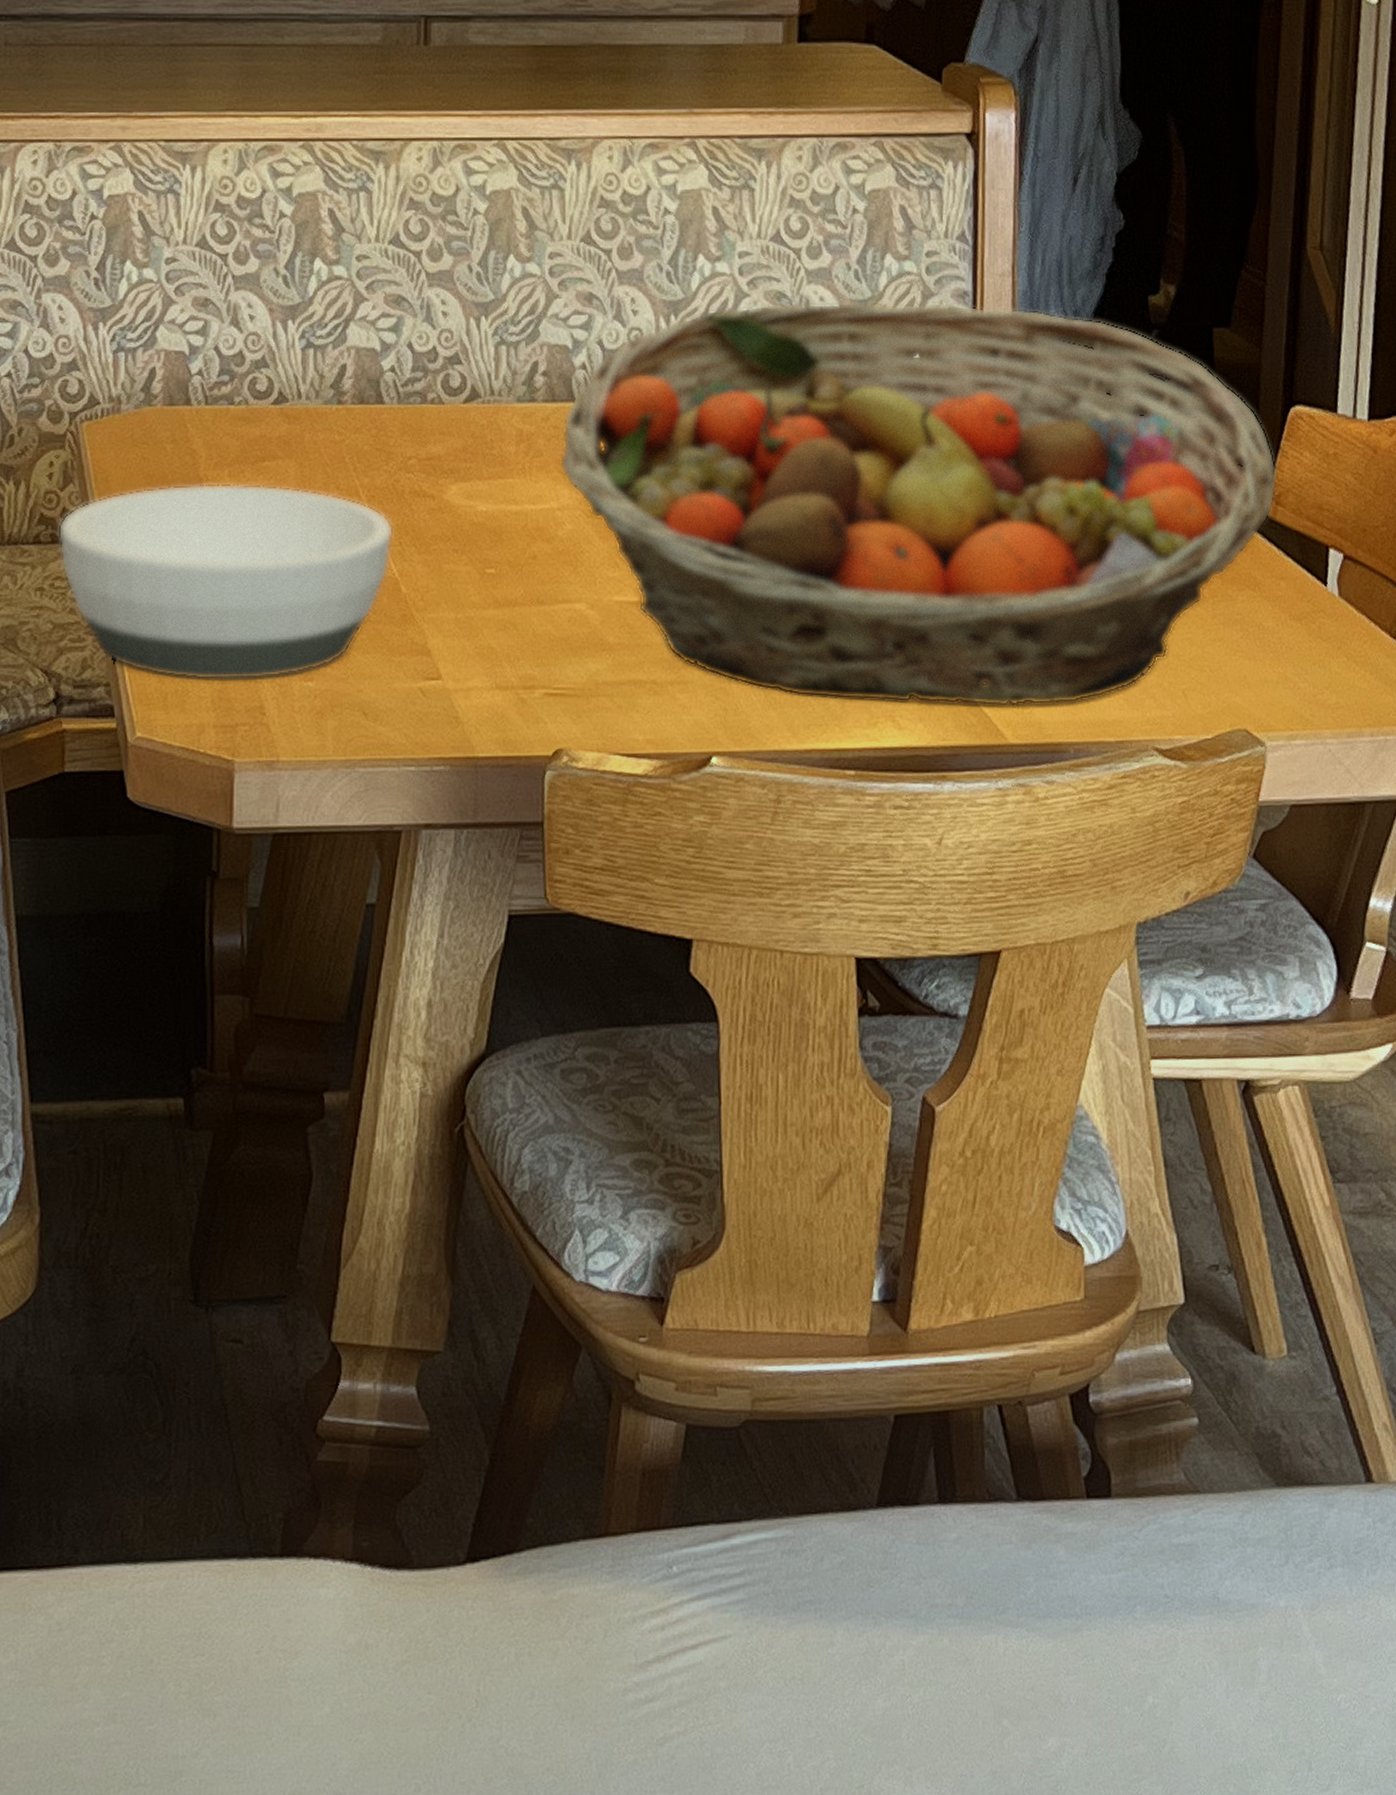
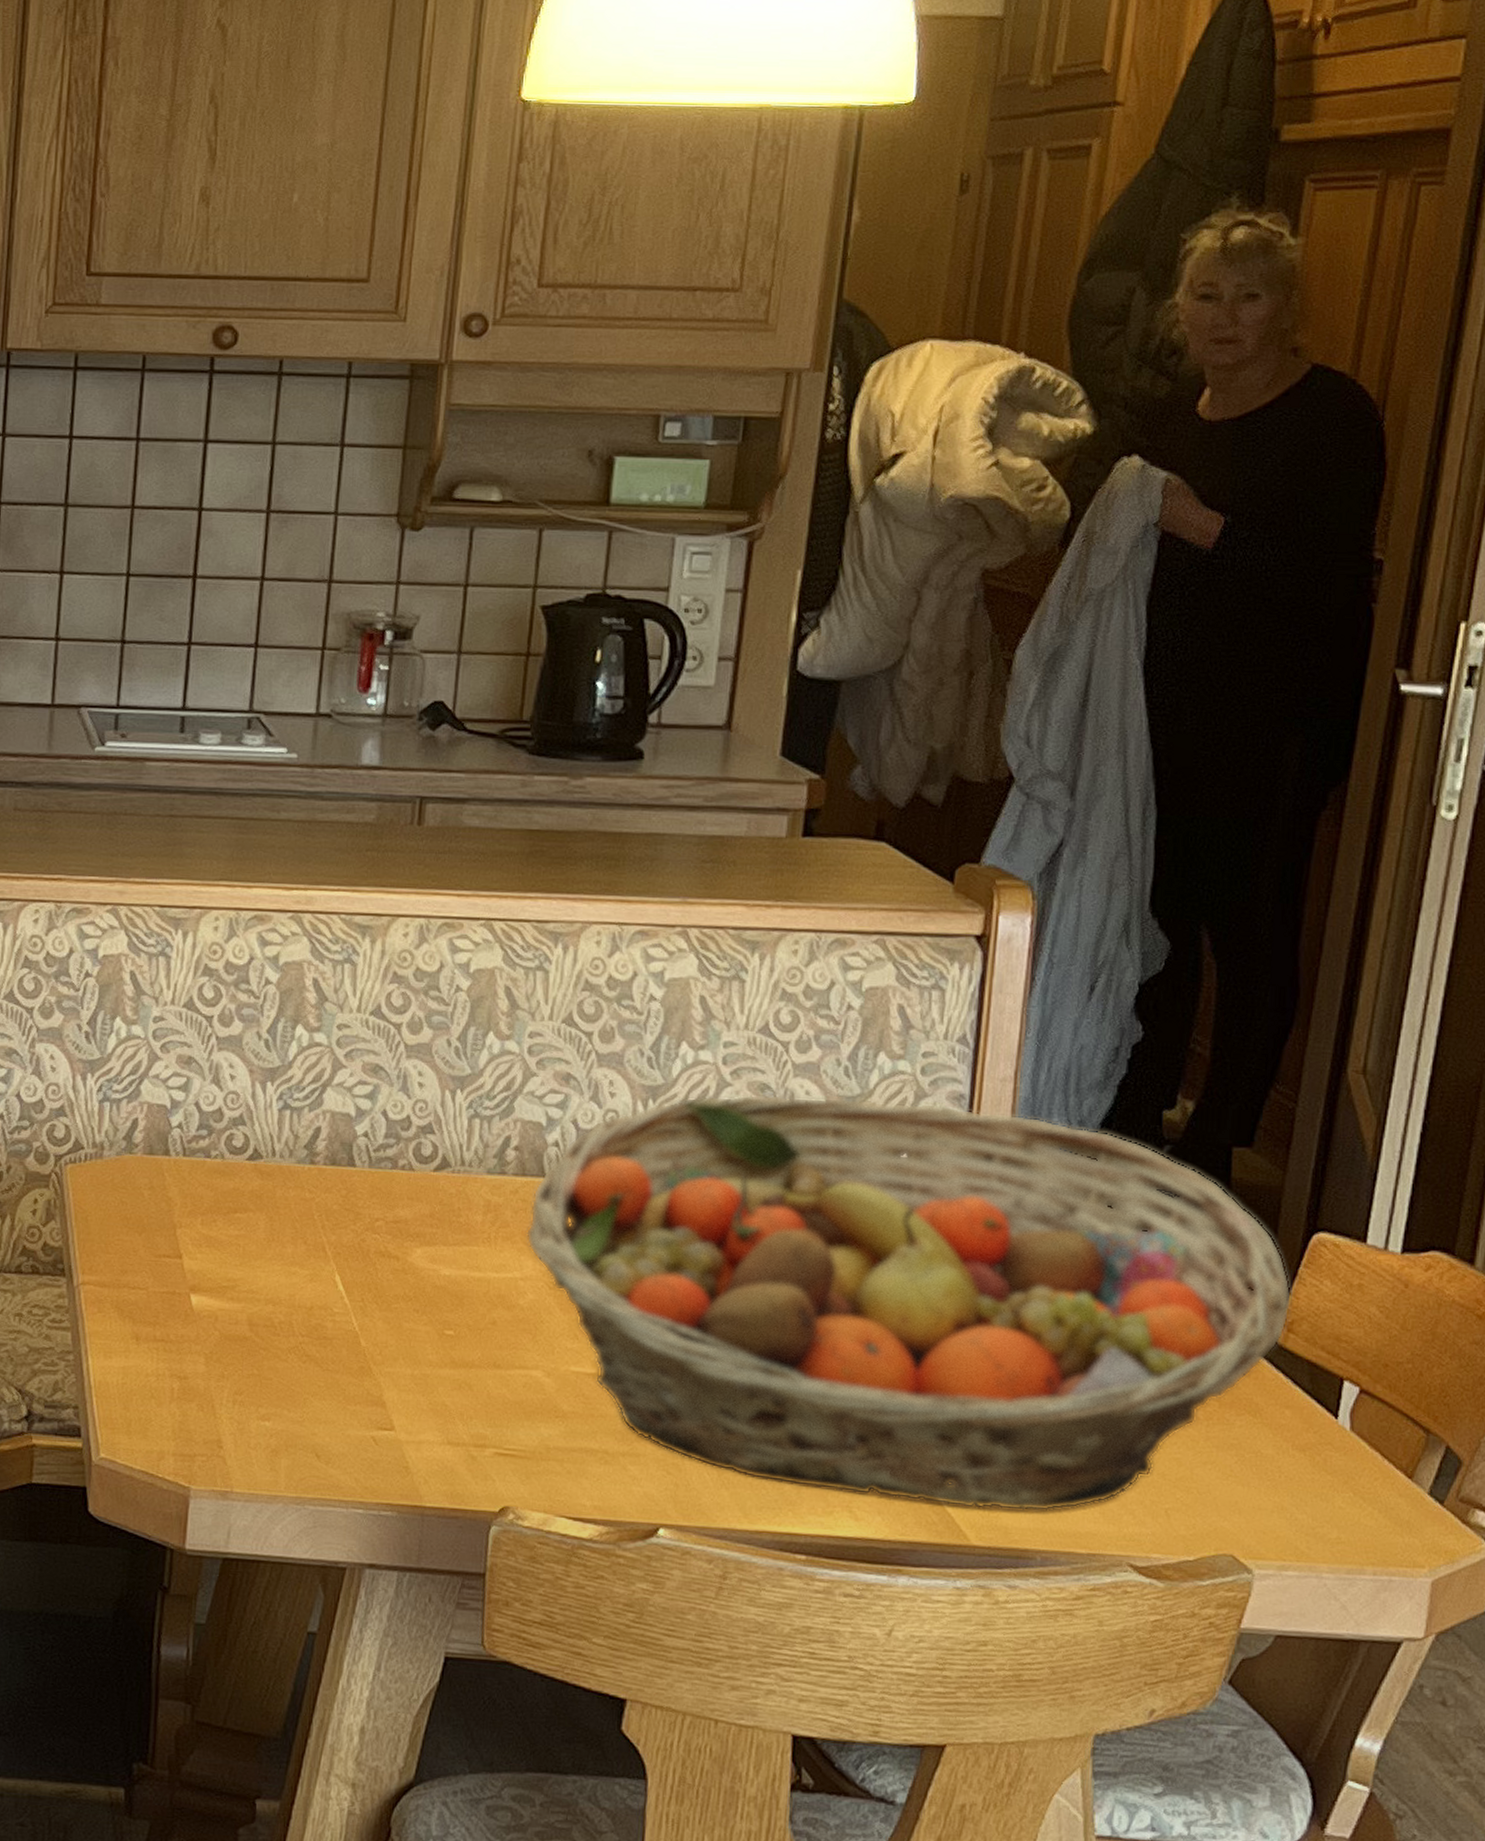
bowl: present [58,483,394,681] -> none [38,1229,357,1416]

